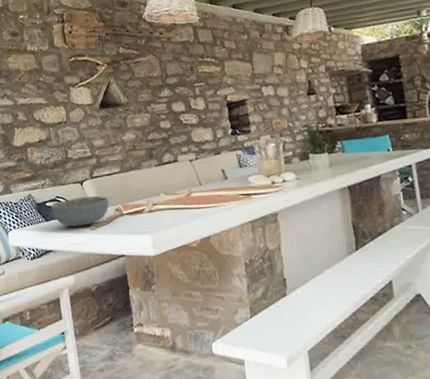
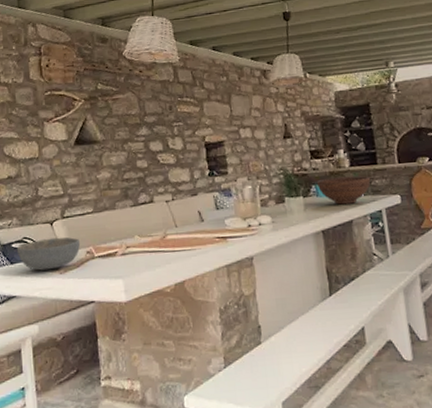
fruit bowl: none [342,130,400,161] -> present [316,176,371,205]

